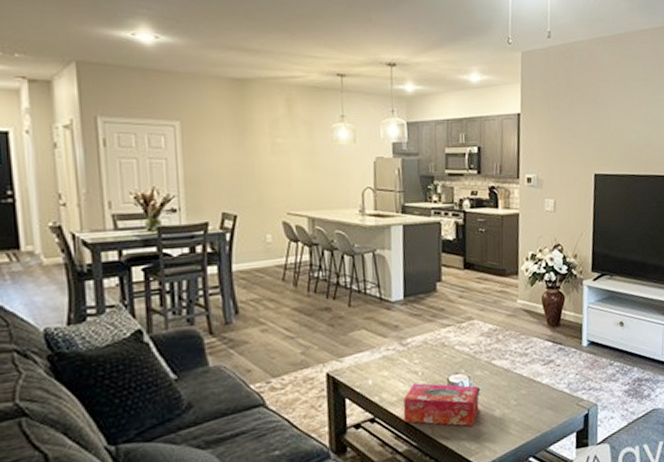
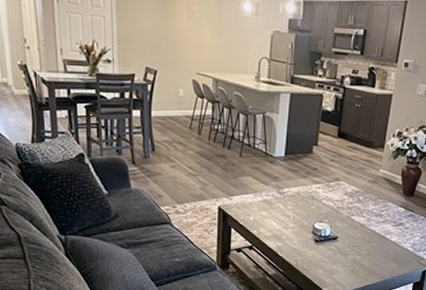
tissue box: present [403,383,479,427] -> none [275,225,338,265]

